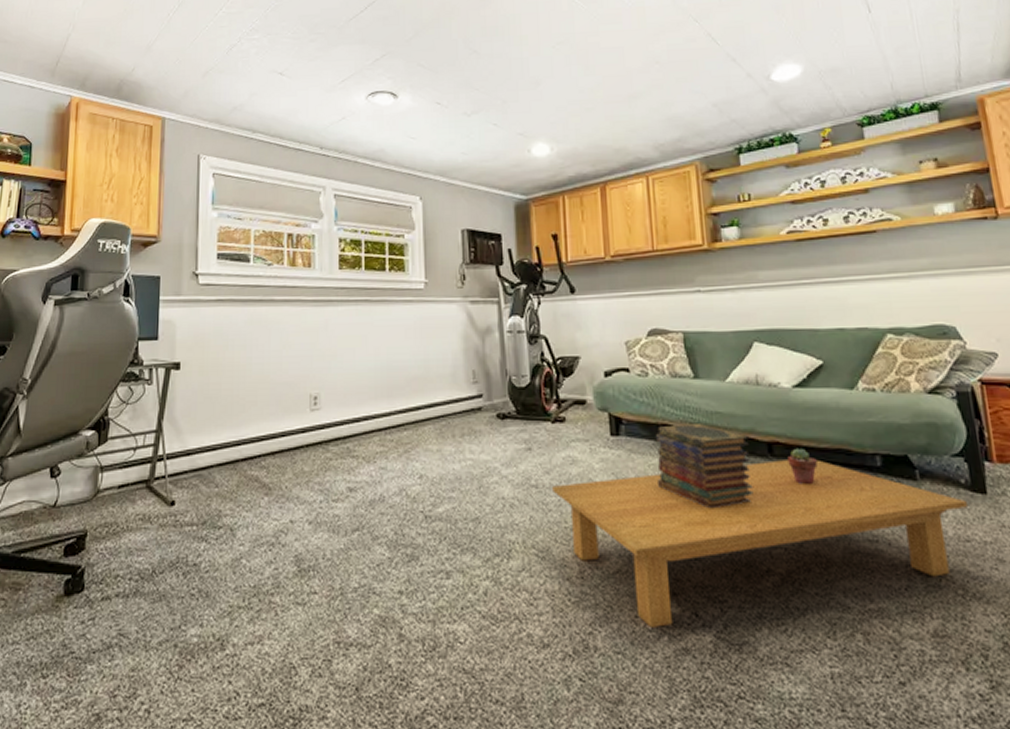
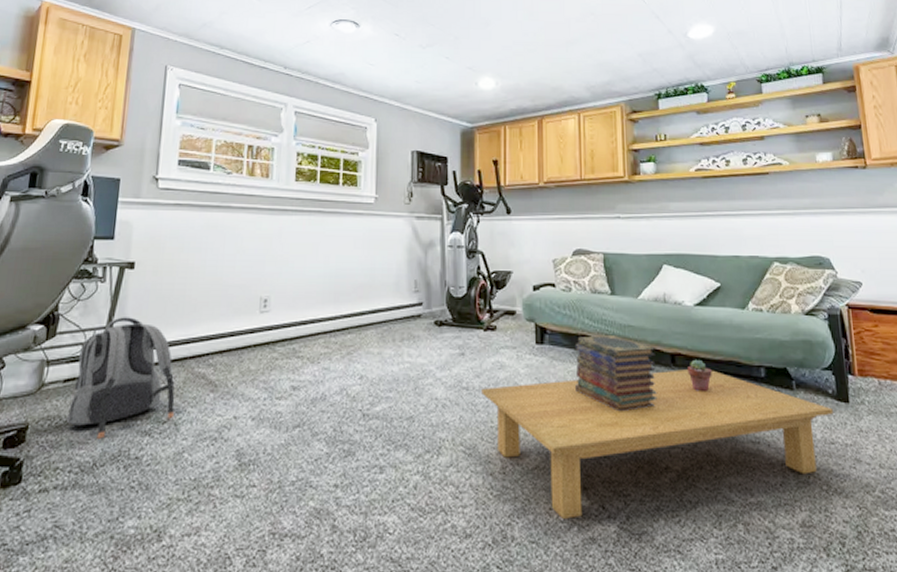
backpack: none [124,419,229,545] -> present [67,317,175,439]

